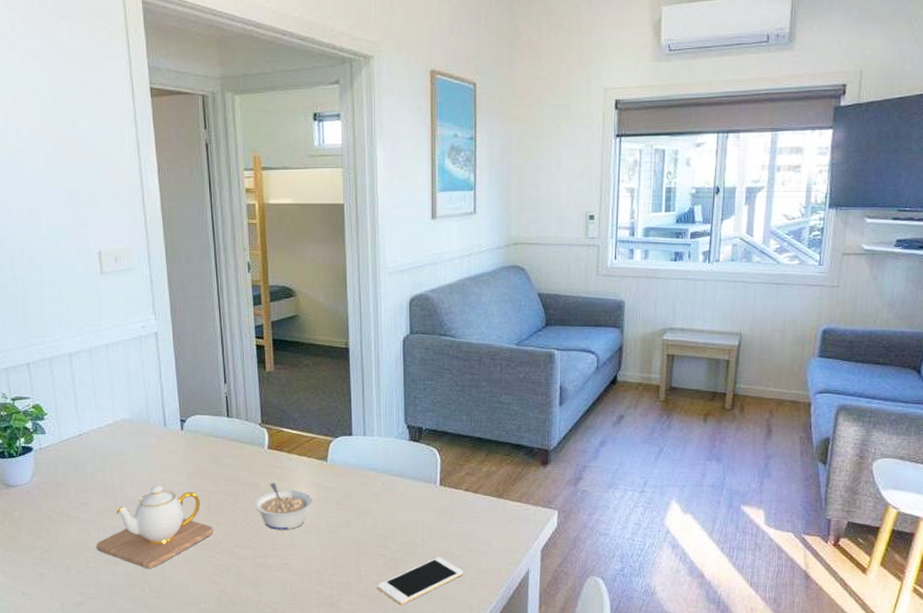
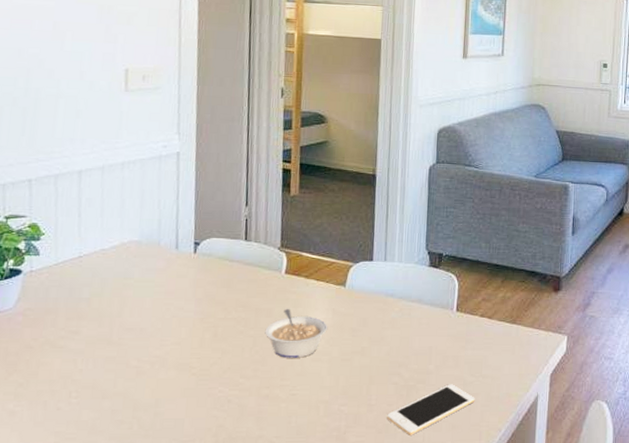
teapot: present [96,485,214,568] -> none [82,312,218,403]

